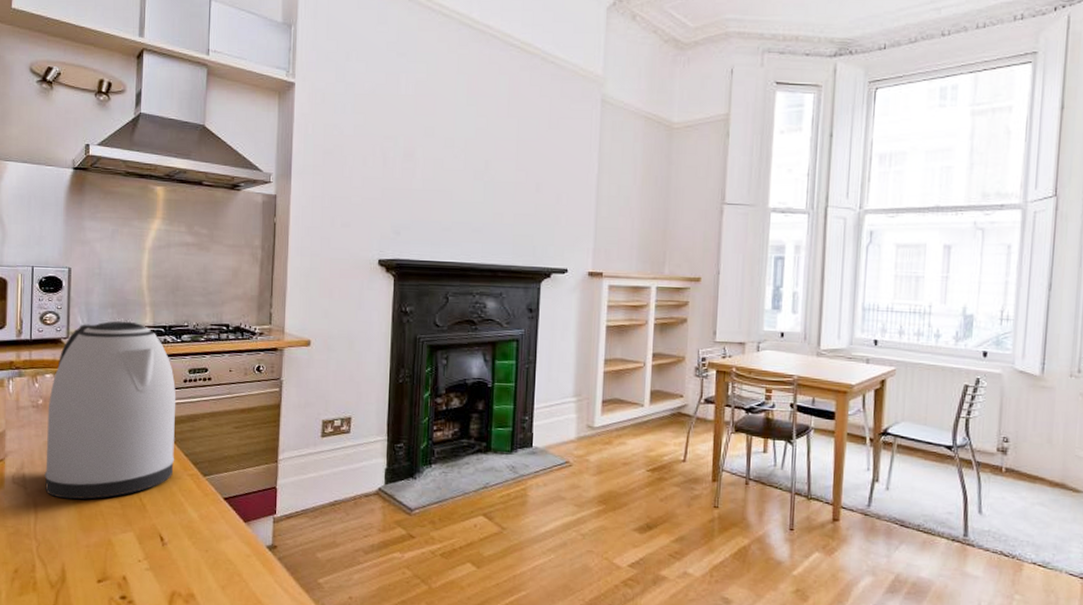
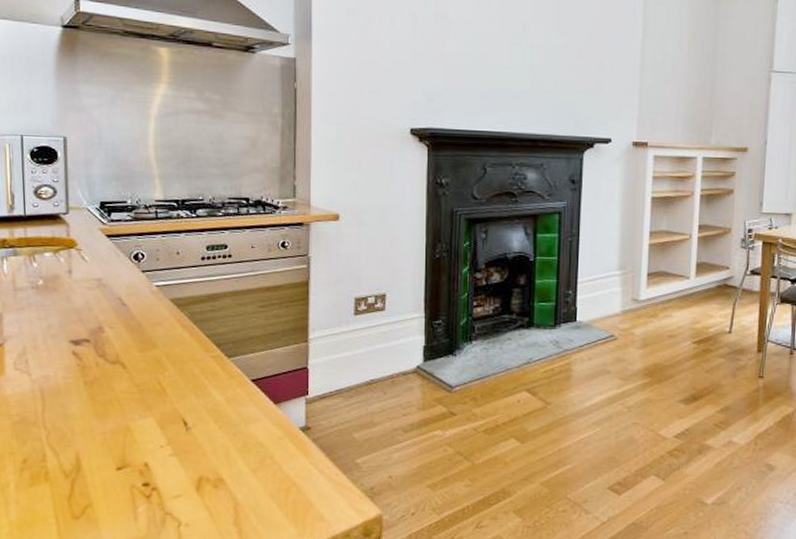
kettle: present [44,321,176,500] -> none [49,194,196,385]

